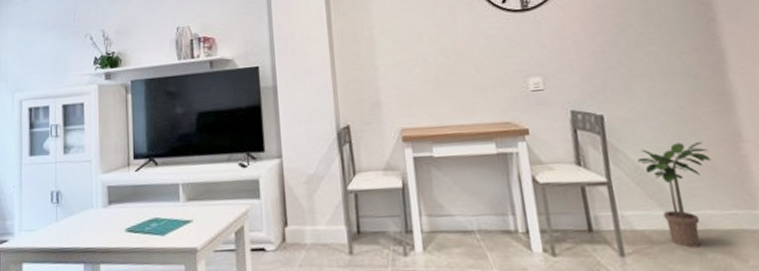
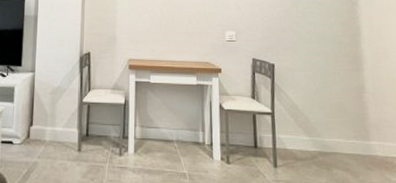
potted plant: present [638,141,711,248] -> none [294,89,343,165]

